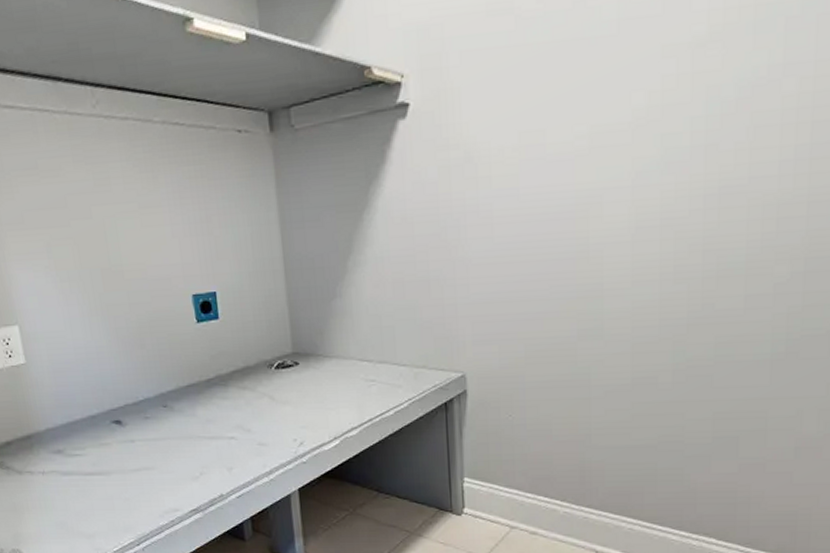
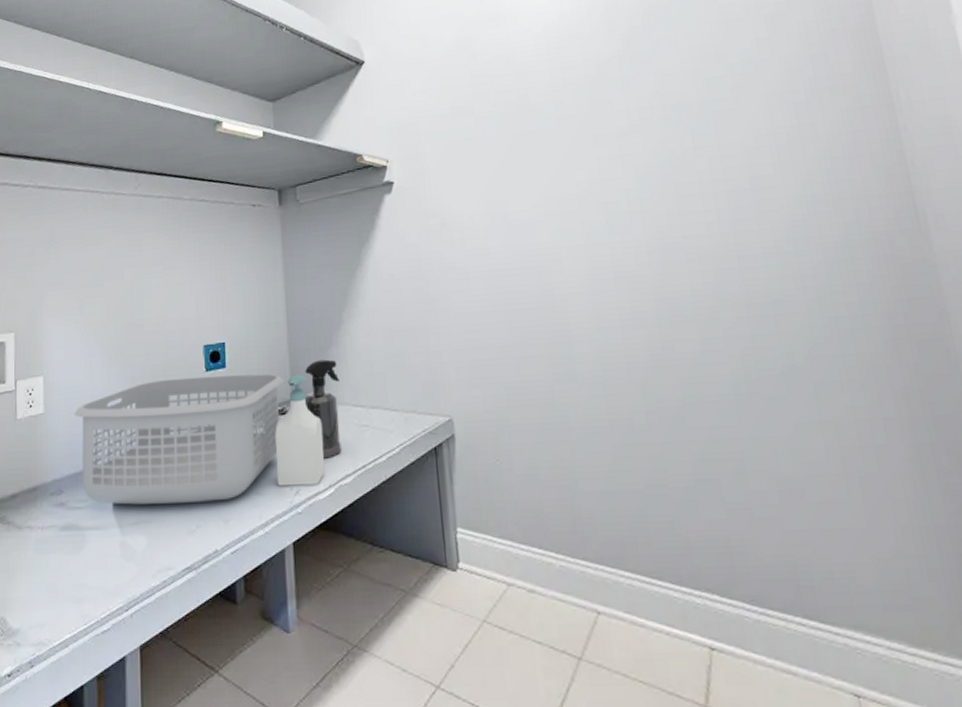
clothes hamper: none [58,326,283,453] -> present [74,374,284,505]
soap bottle: none [276,327,329,438] -> present [275,374,325,486]
spray bottle: none [306,311,347,412] -> present [304,359,342,459]

